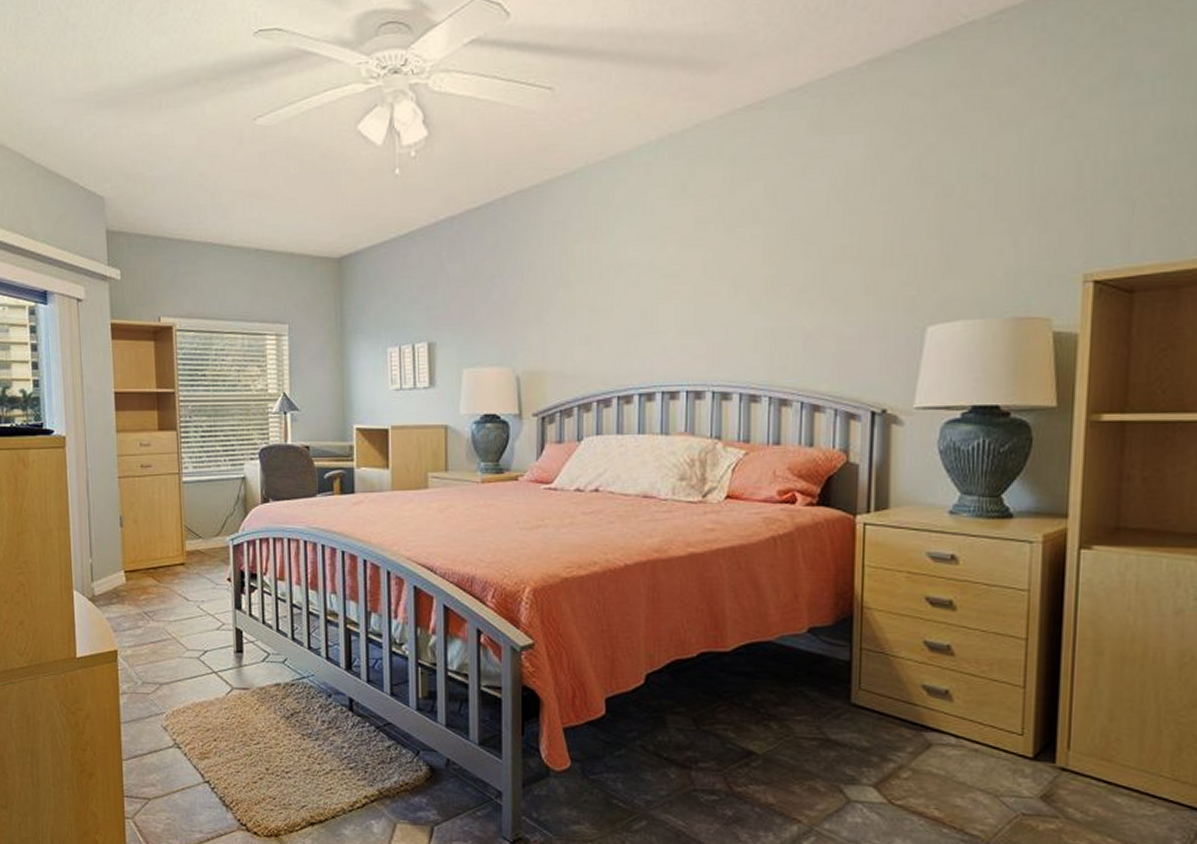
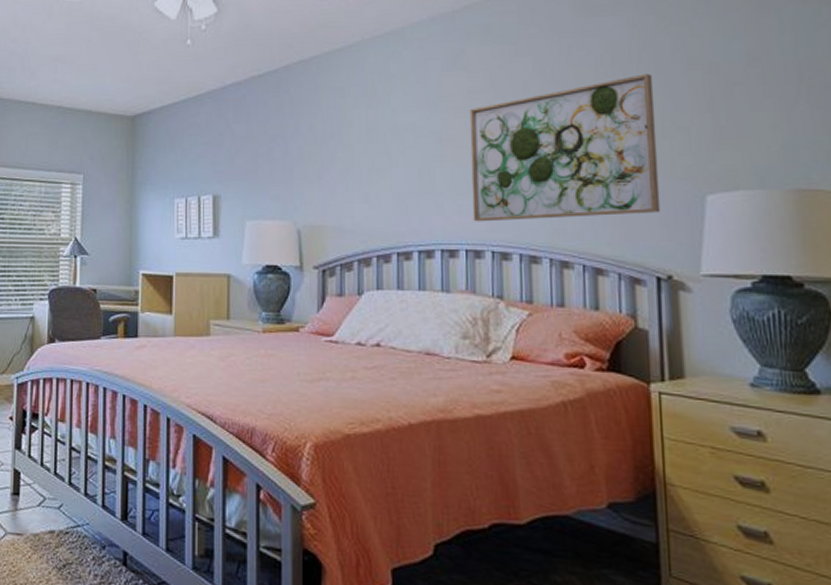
wall art: none [695,197,886,362] -> present [469,73,661,222]

